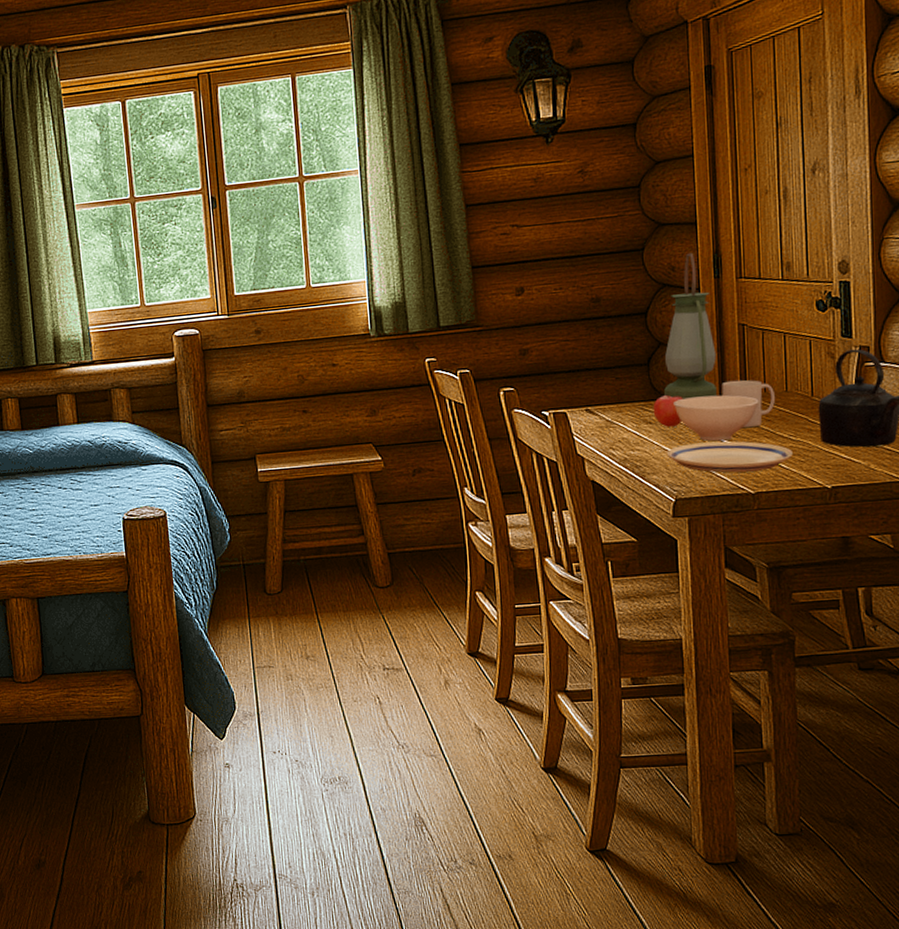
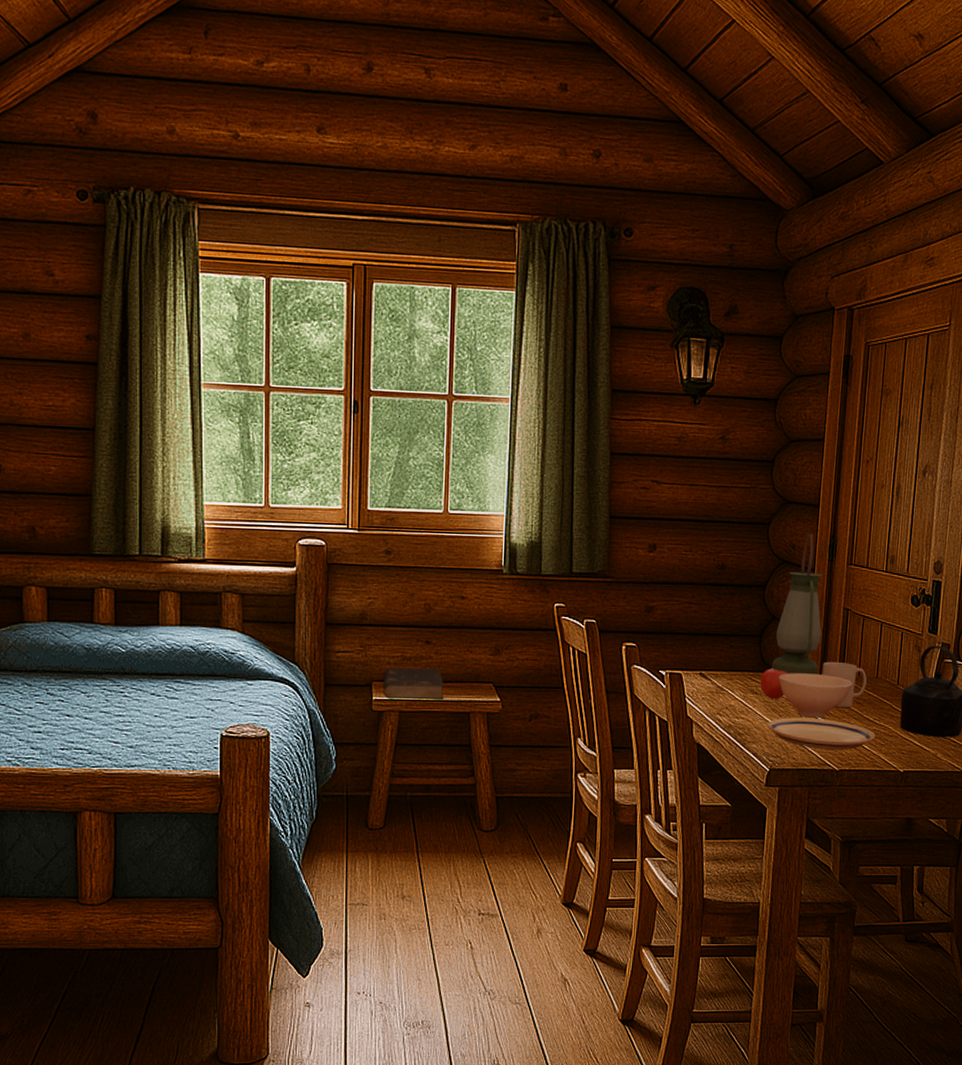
book: none [266,435,326,470] -> present [383,668,444,700]

